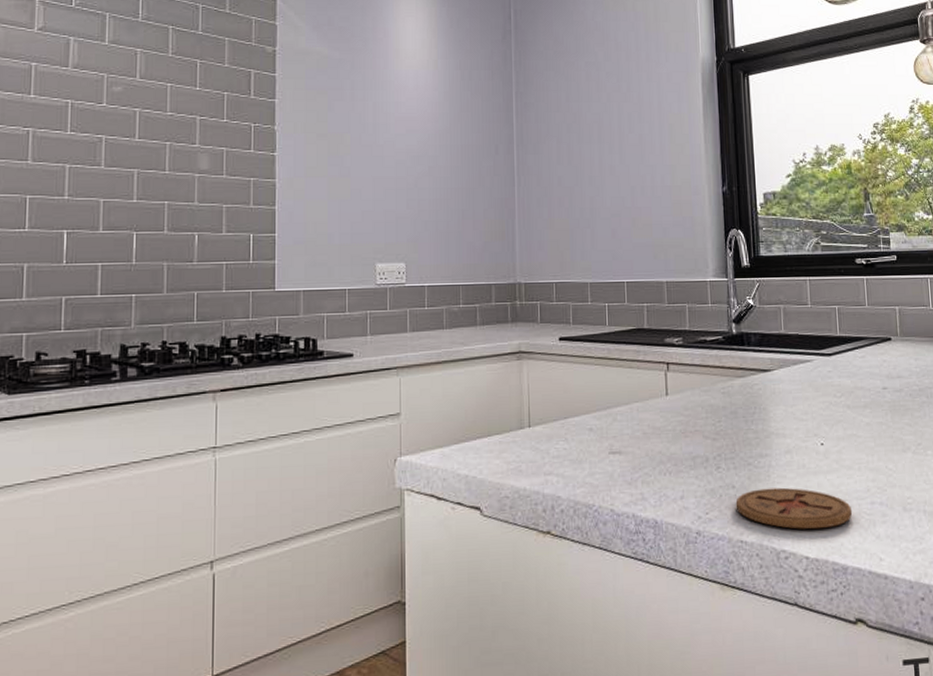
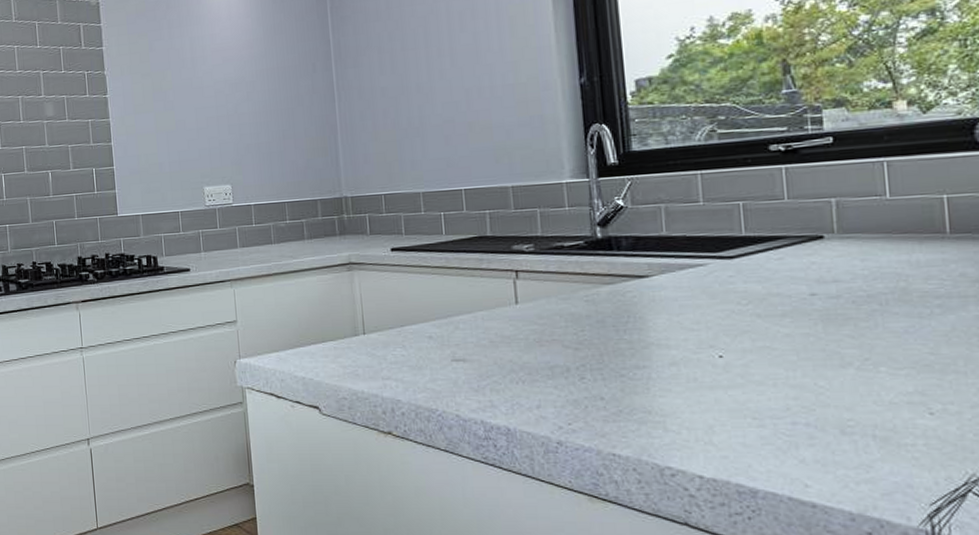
coaster: present [735,487,853,530] -> none [605,401,765,448]

